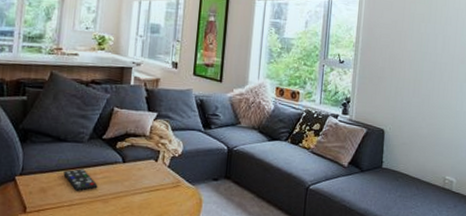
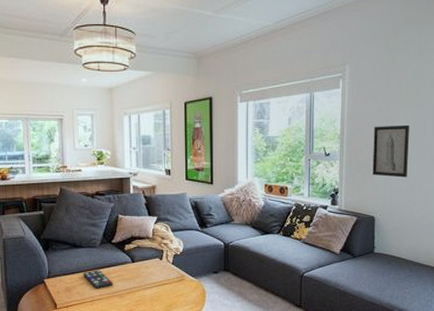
wall art: none [384,38,422,92] -> present [372,124,409,178]

